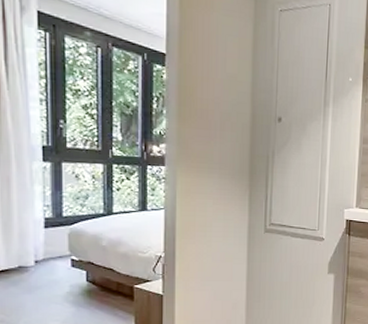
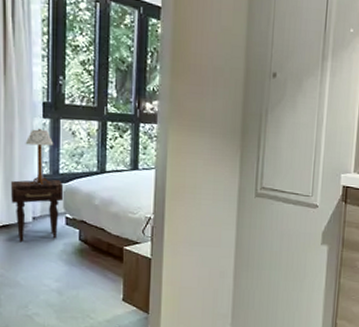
nightstand: none [8,223,69,285] -> present [10,179,64,241]
table lamp: none [23,171,56,229] -> present [25,128,54,186]

